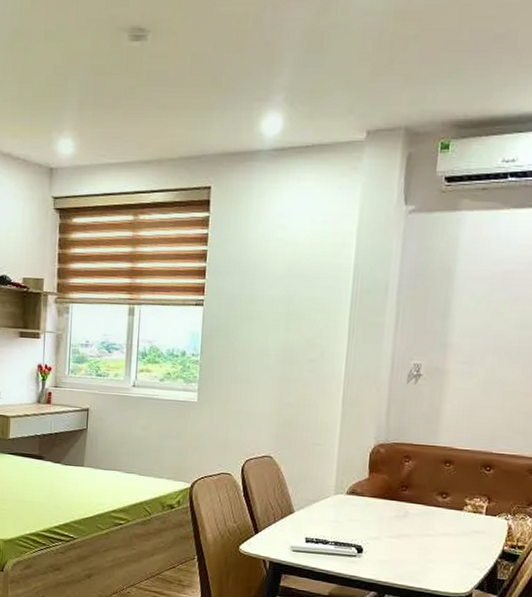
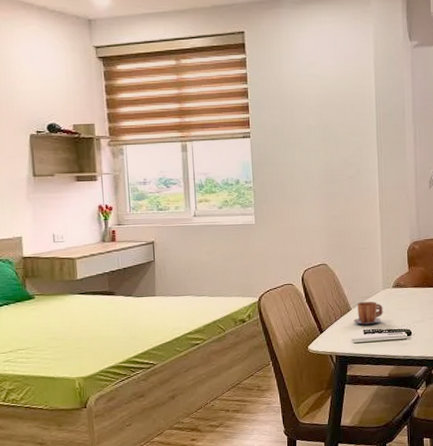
mug: none [295,505,332,533] -> present [353,301,383,325]

